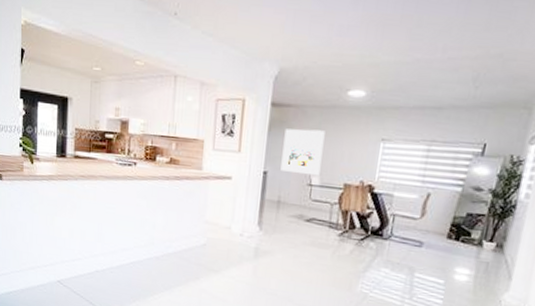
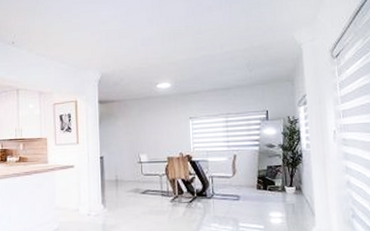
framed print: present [280,128,325,176] -> none [113,117,146,155]

